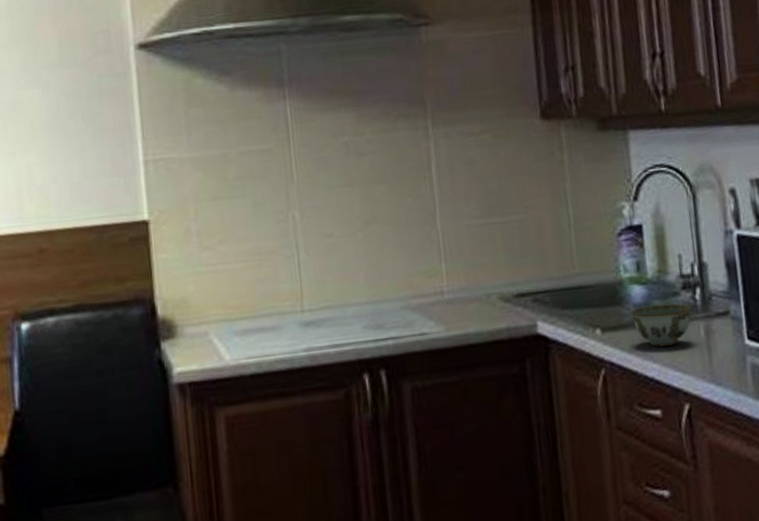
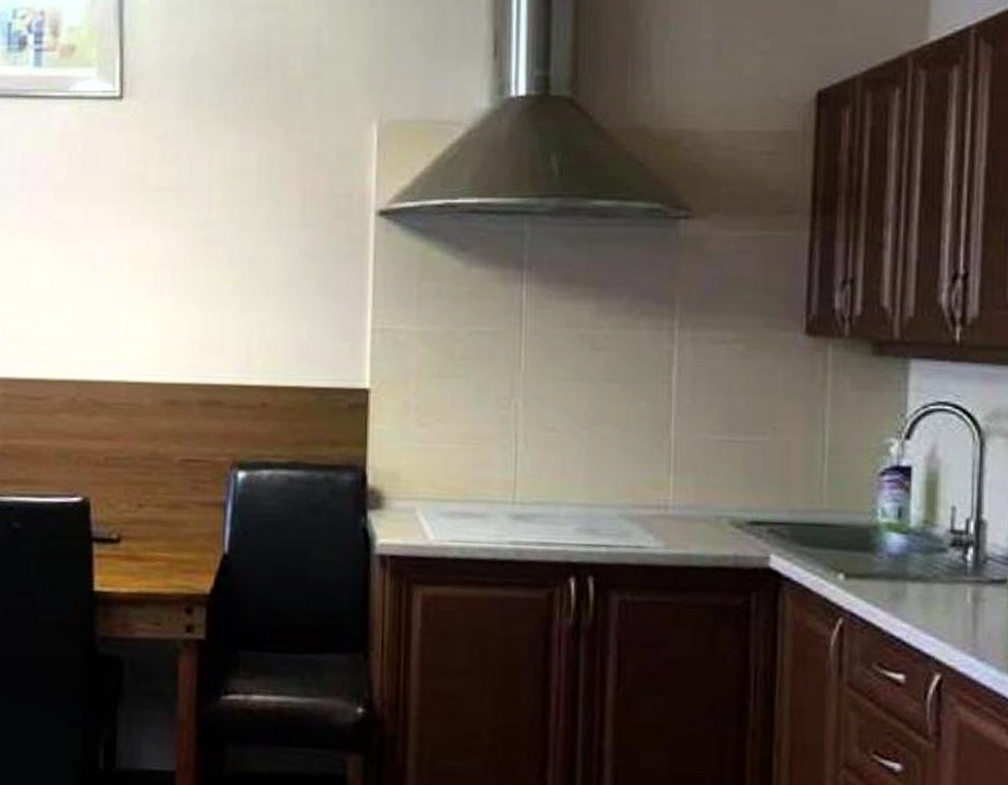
bowl: present [630,304,692,347] -> none [883,558,960,607]

